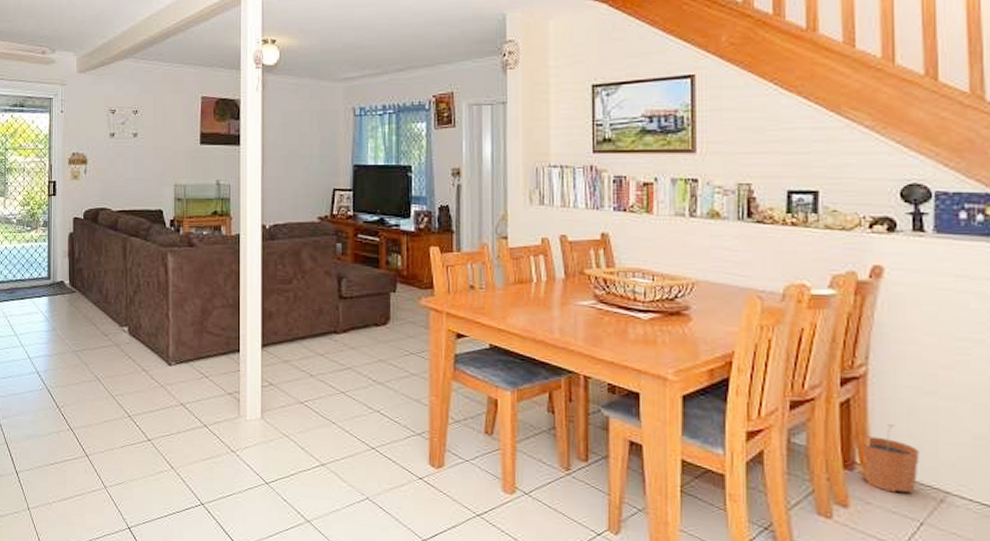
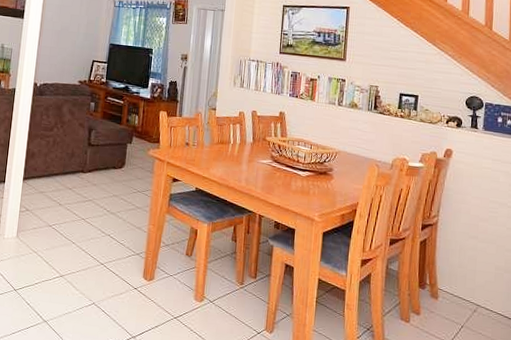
plant pot: present [862,424,919,494] -> none [430,257,464,306]

